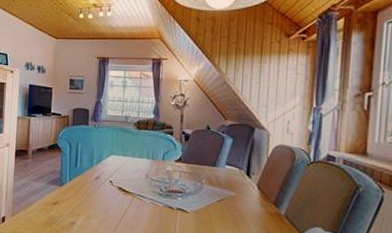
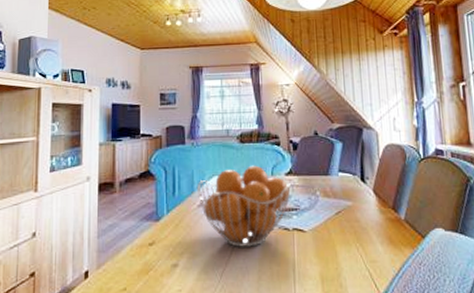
fruit basket: none [96,149,180,218] -> present [198,165,292,247]

